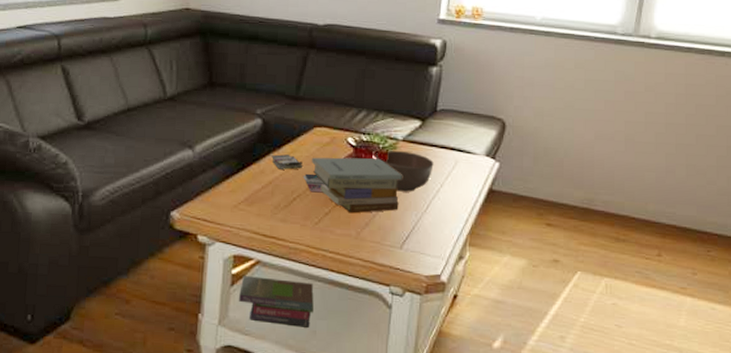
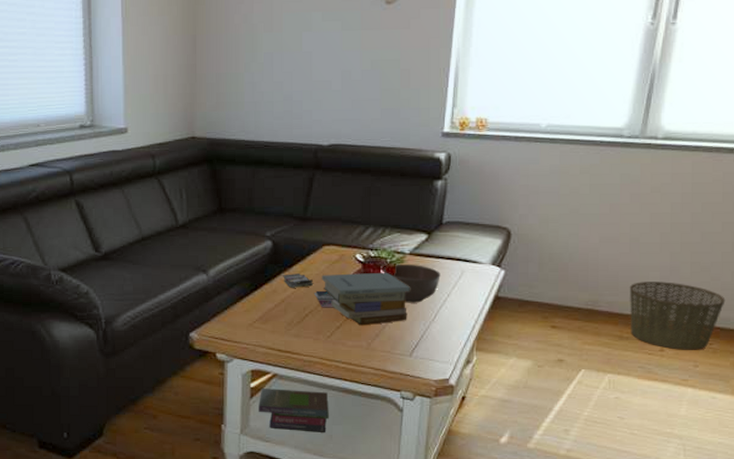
basket: none [625,182,722,257] -> present [629,281,726,350]

